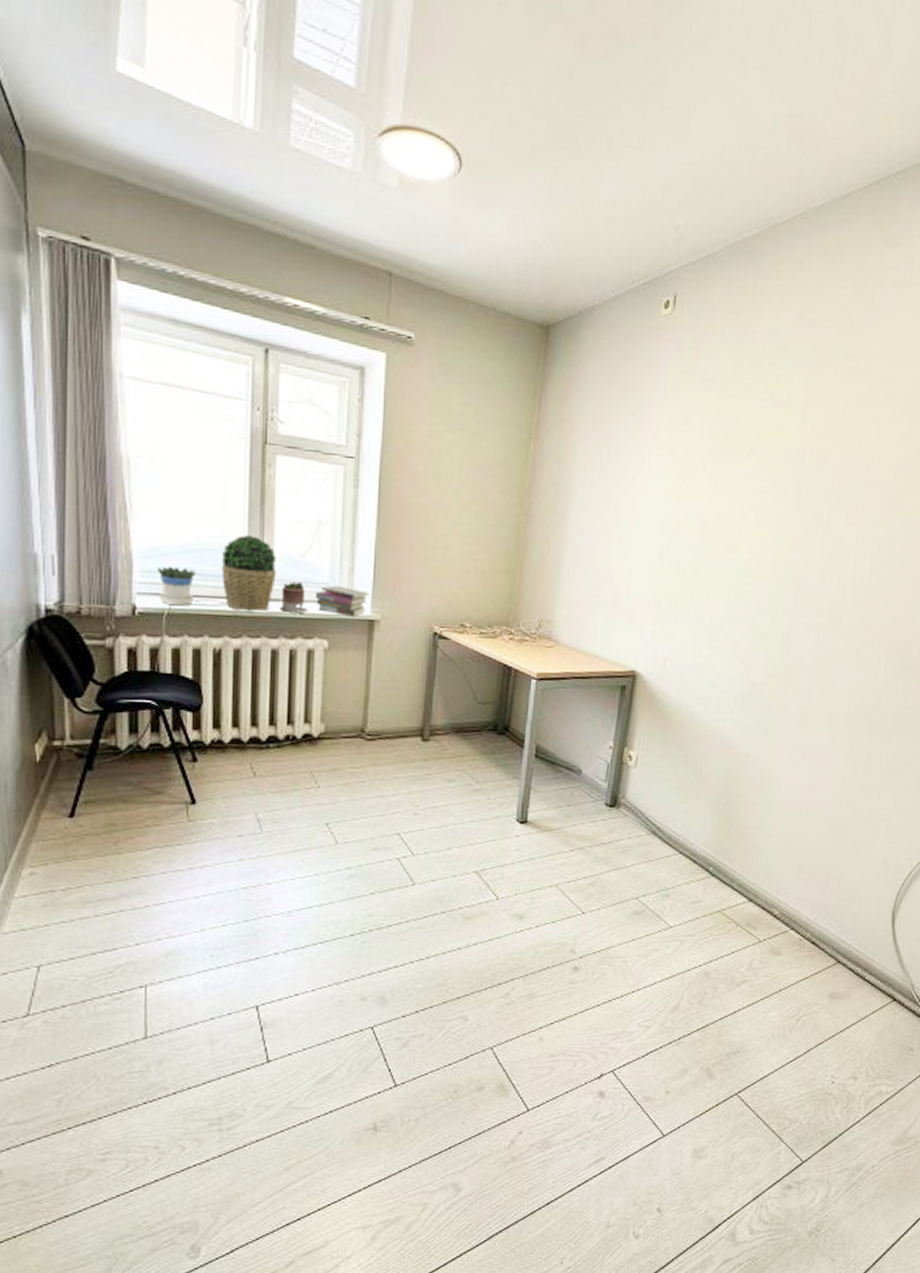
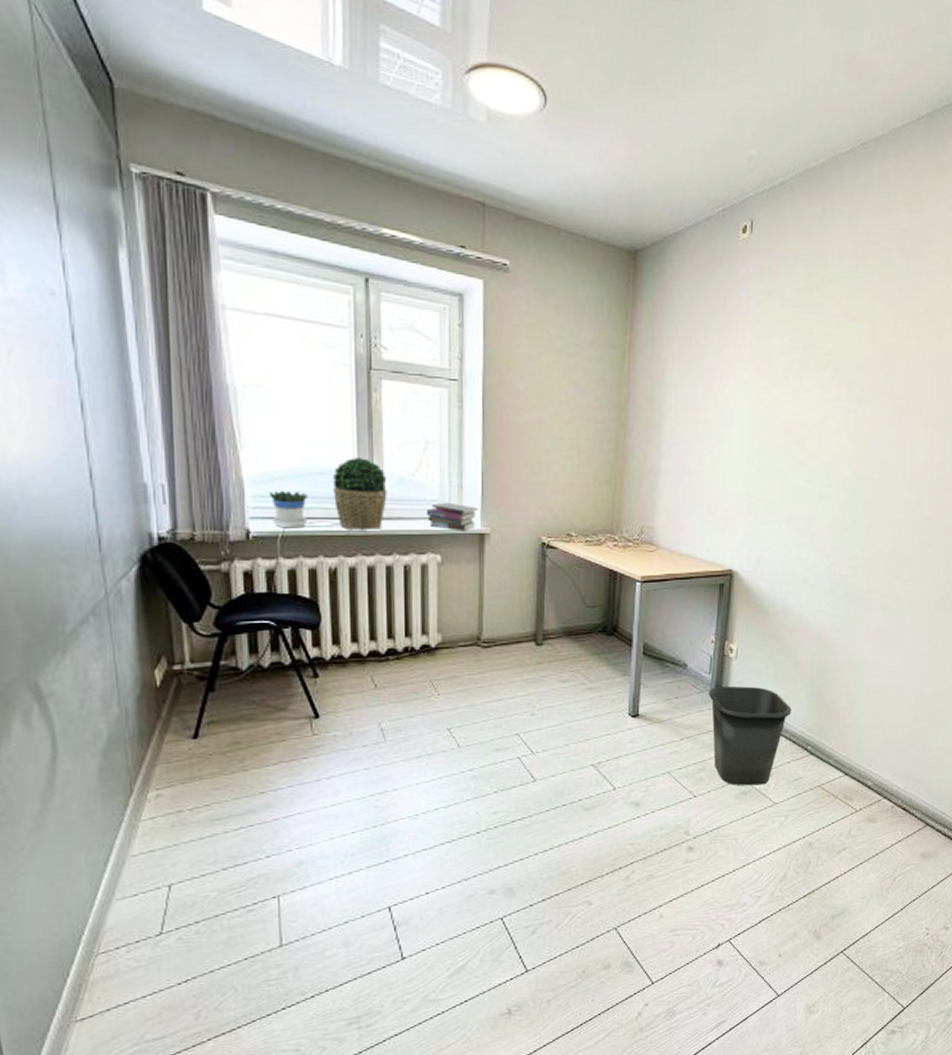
succulent planter: present [281,581,309,614] -> none [393,500,421,531]
waste bin: none [603,795,693,906] -> present [709,685,792,786]

